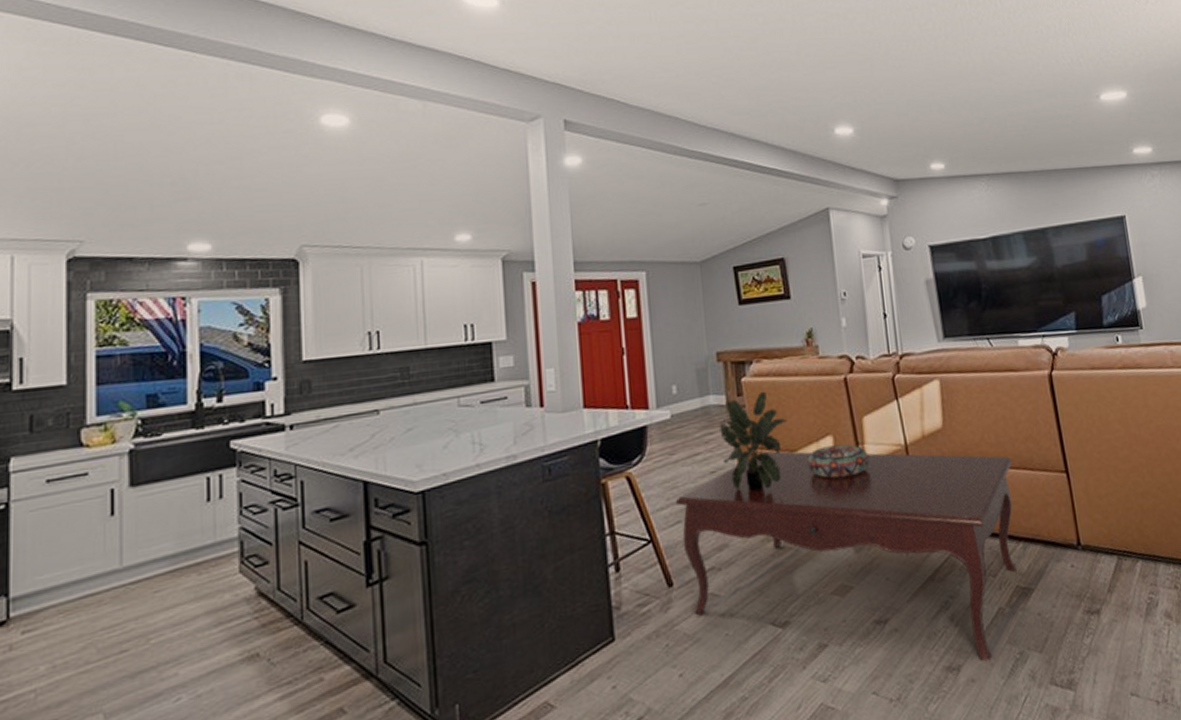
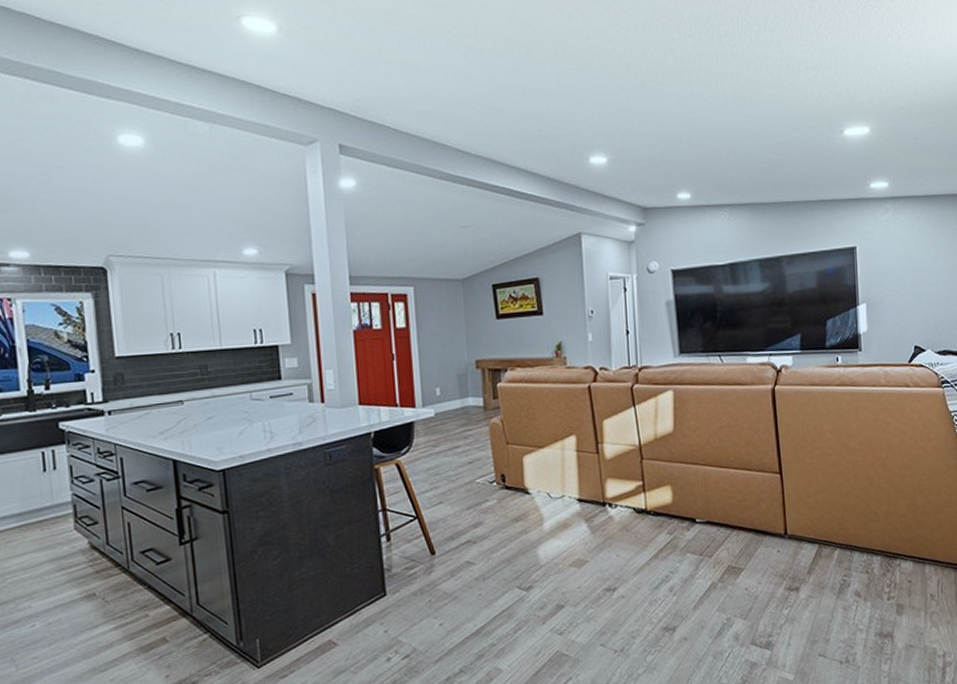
coffee table: present [675,450,1016,662] -> none [437,446,732,625]
potted plant: present [719,391,787,491] -> none [477,395,536,479]
decorative bowl: present [807,444,869,479] -> none [553,443,607,472]

